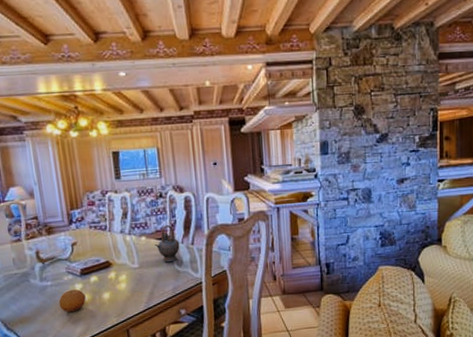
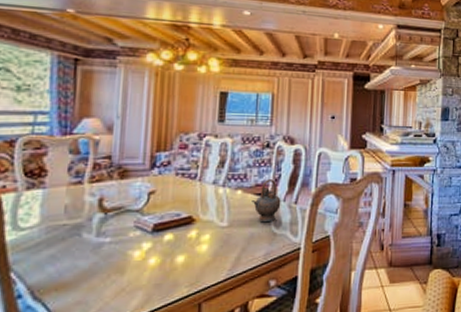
fruit: present [58,289,86,313] -> none [115,248,153,279]

